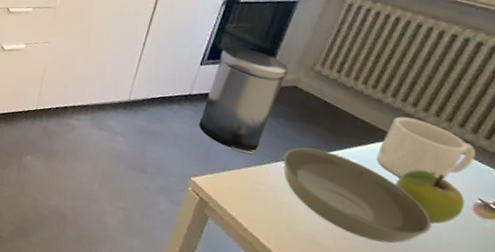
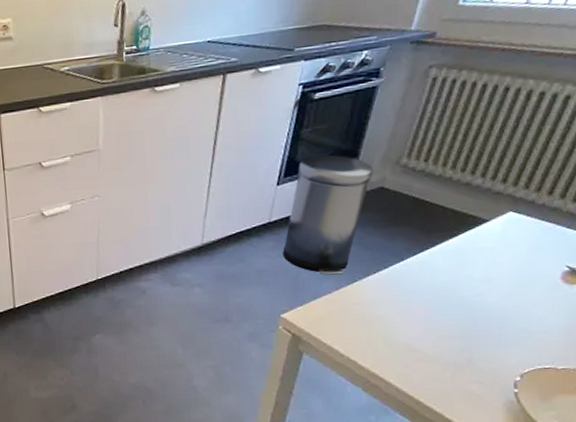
bowl: present [283,147,431,244] -> none [374,252,522,334]
mug: present [377,116,475,180] -> none [469,196,563,263]
fruit: present [395,169,465,224] -> none [487,249,554,303]

